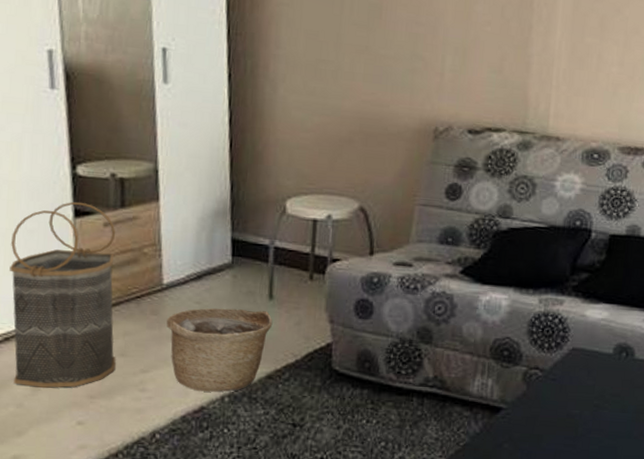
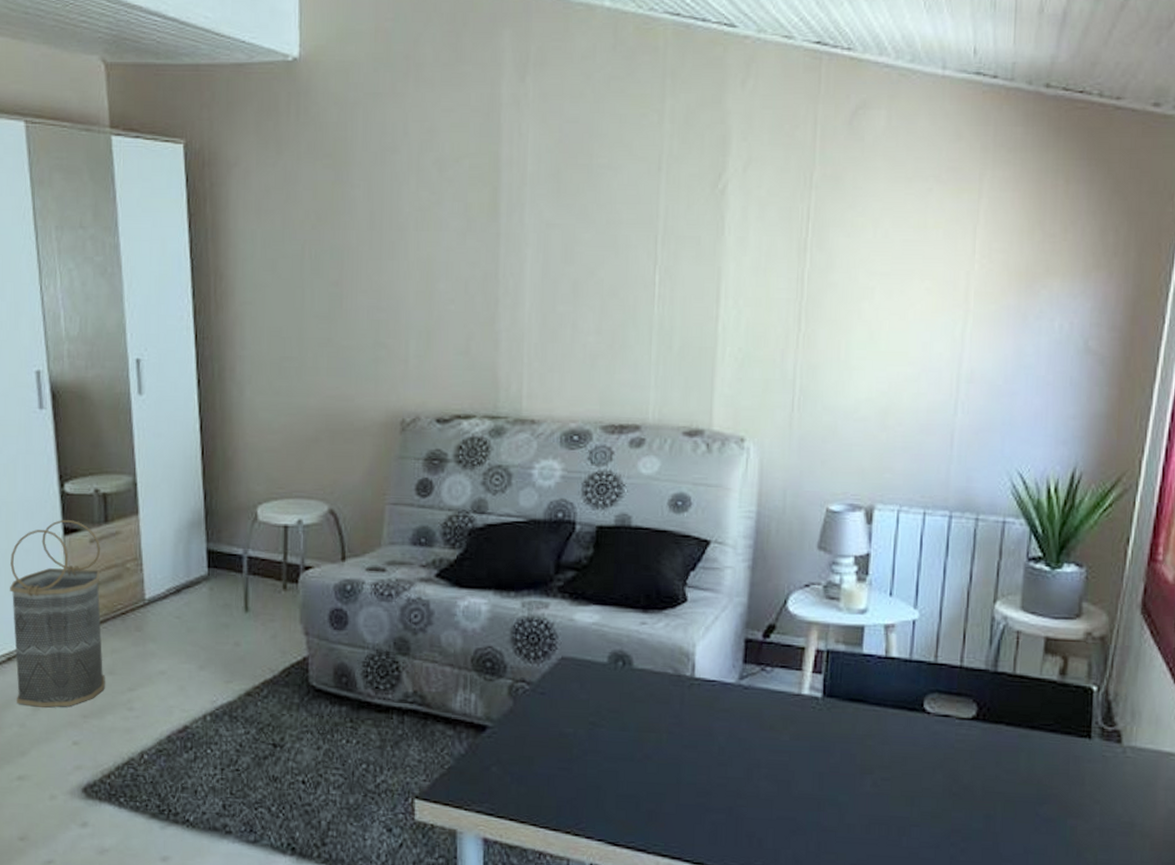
basket: present [166,308,273,392] -> none [150,622,250,711]

